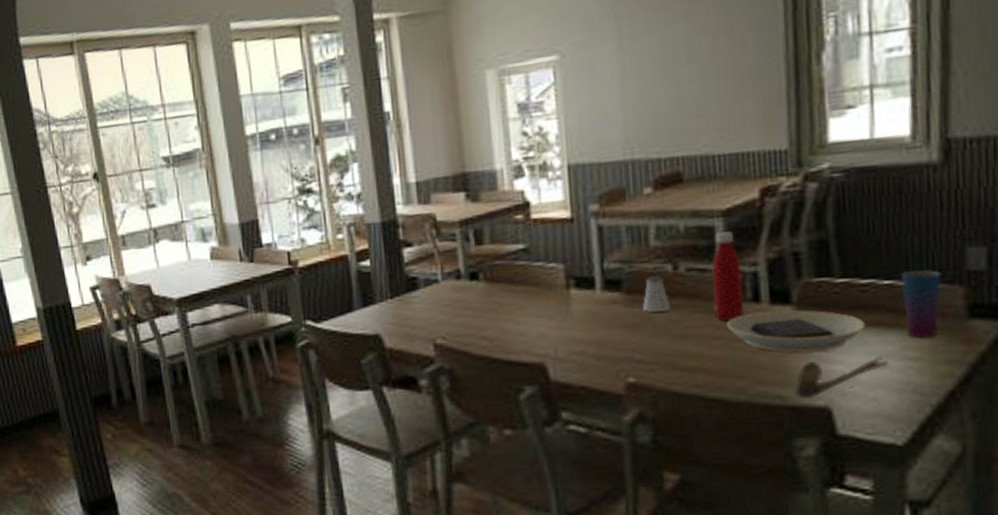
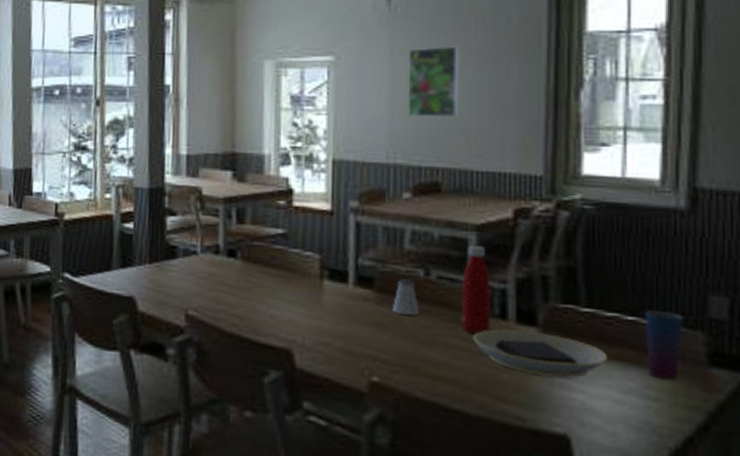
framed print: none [637,24,696,109] -> present [408,46,460,118]
spoon: present [794,356,889,399] -> none [534,386,629,424]

